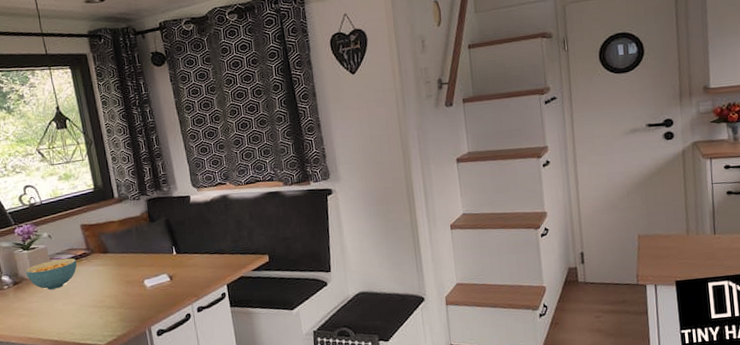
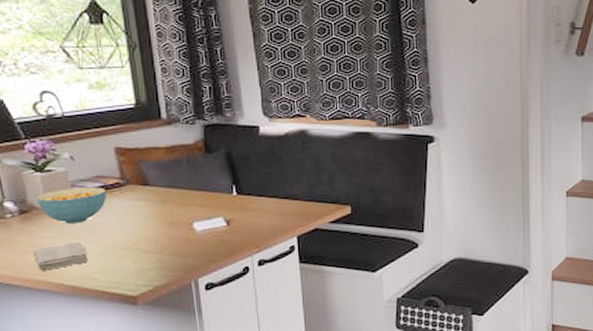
washcloth: none [24,303,66,330] -> present [32,241,88,271]

